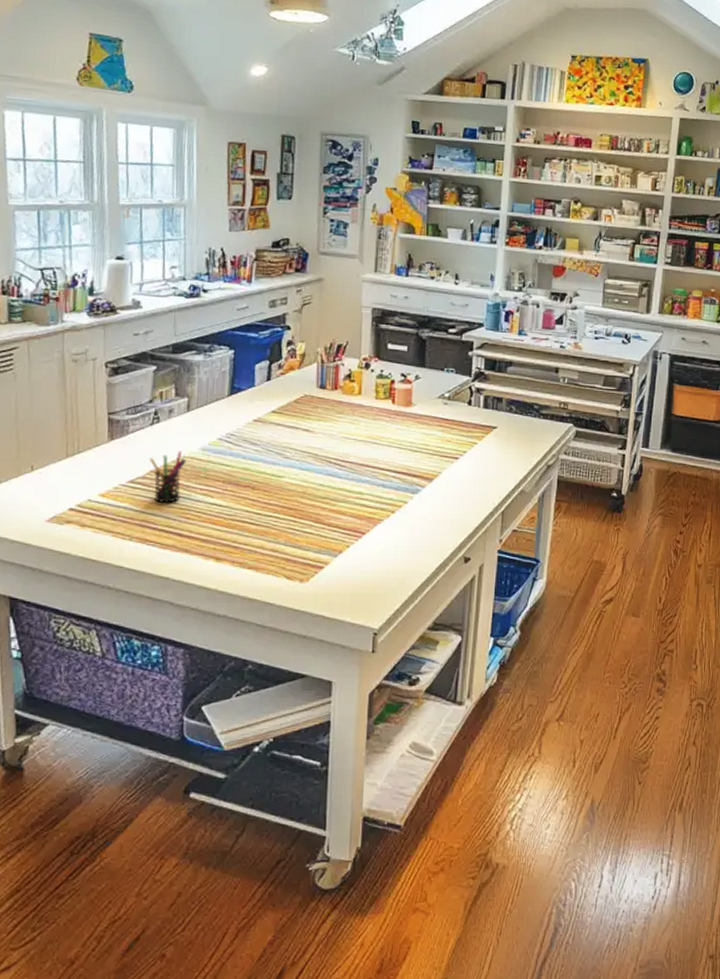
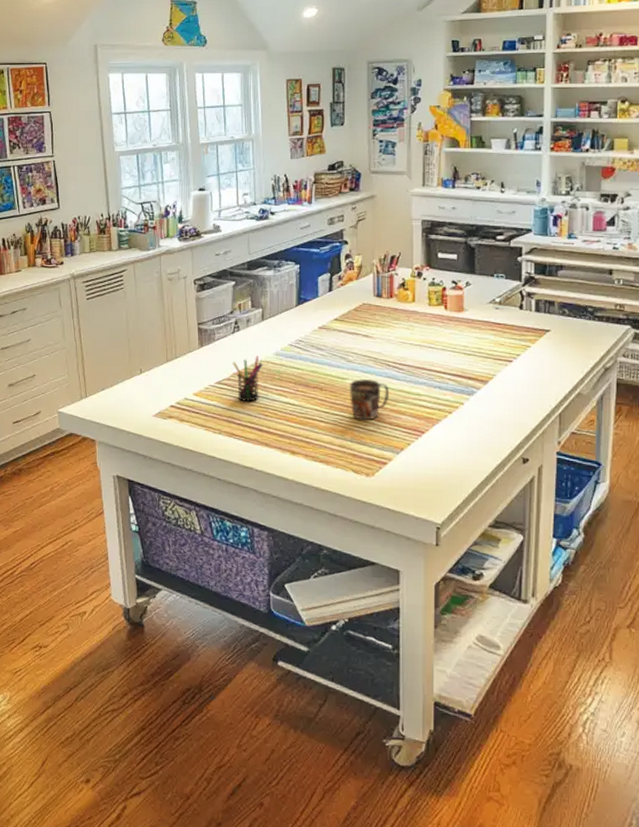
mug: none [285,477,330,522] -> present [349,379,390,420]

